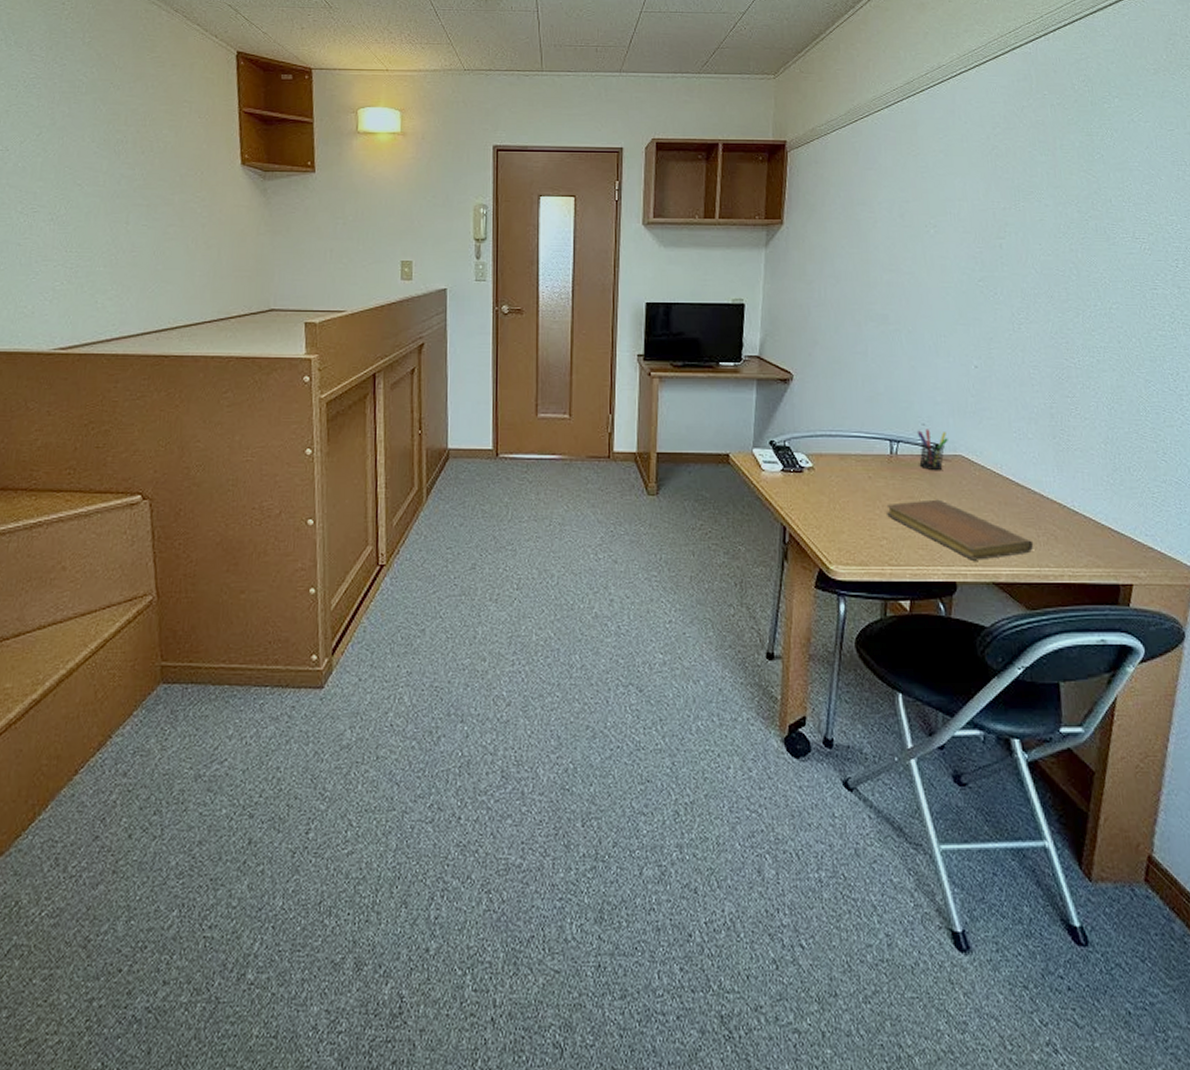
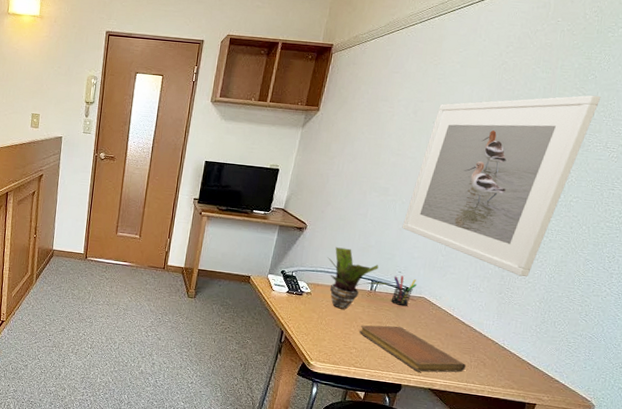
potted plant: none [827,400,914,485] -> present [327,247,391,310]
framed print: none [914,177,1115,411] -> present [402,95,601,277]

